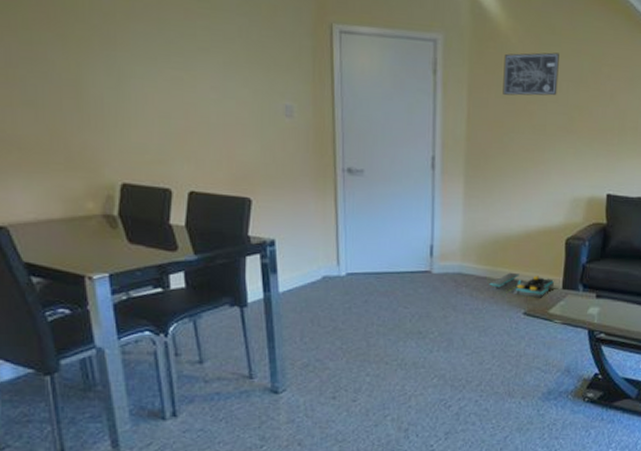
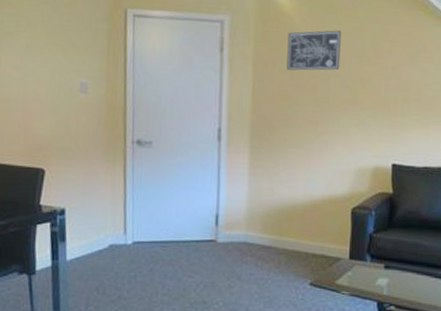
storage bin: present [489,272,555,298] -> none [274,241,342,268]

